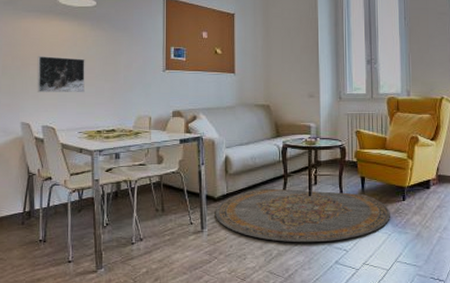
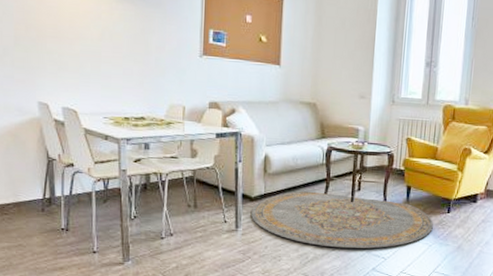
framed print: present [36,56,85,93] -> none [55,28,111,74]

